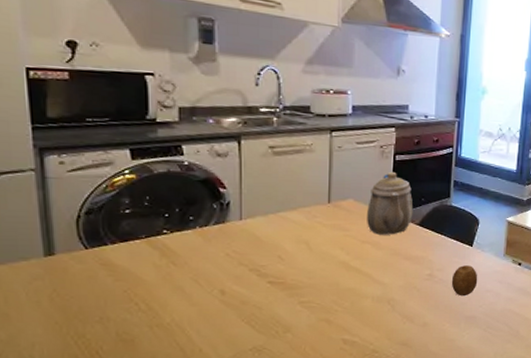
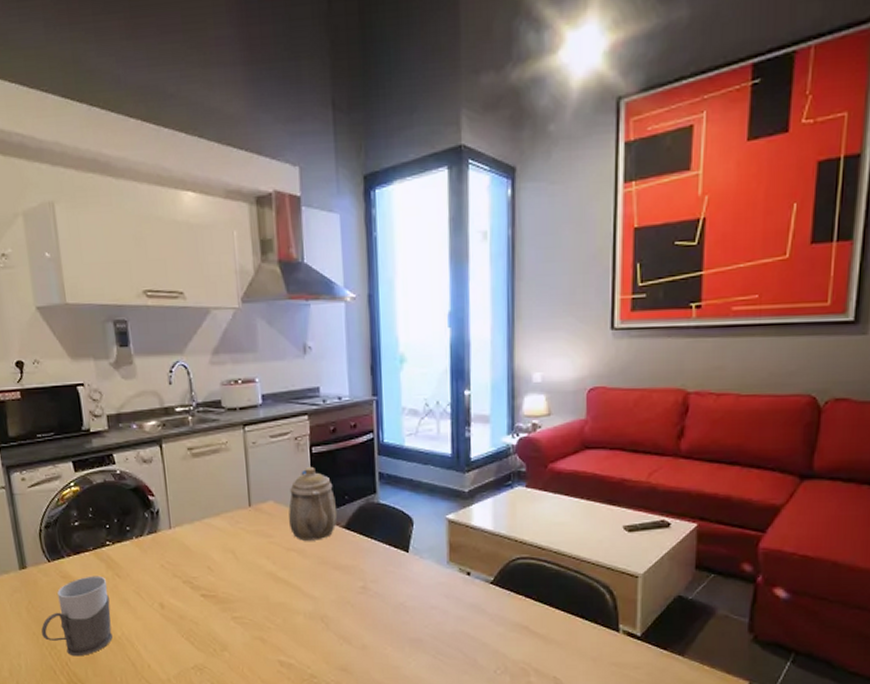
mug: none [67,263,160,345] -> present [41,576,113,657]
fruit: present [451,265,478,297] -> none [388,576,420,614]

